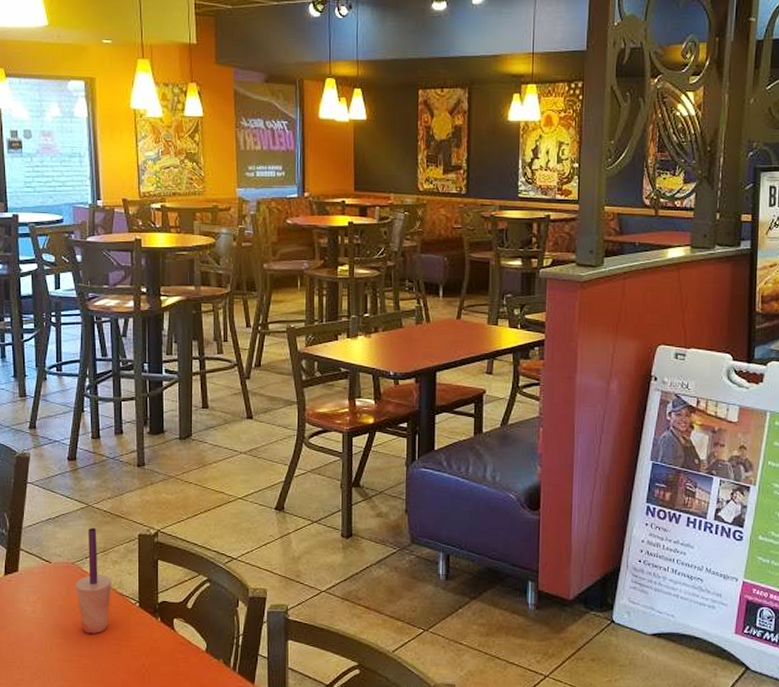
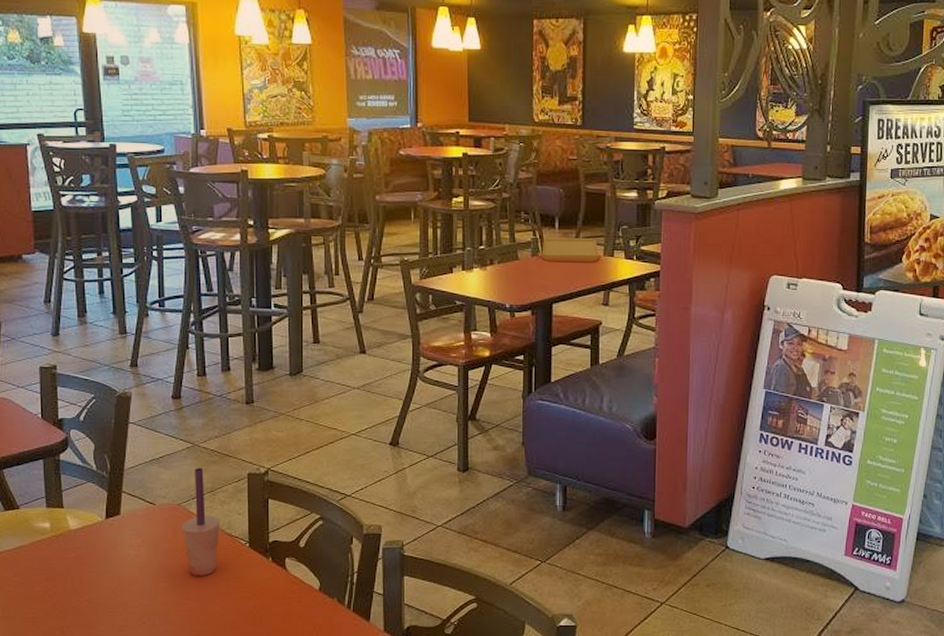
tray: none [425,306,483,331] -> present [541,238,599,263]

